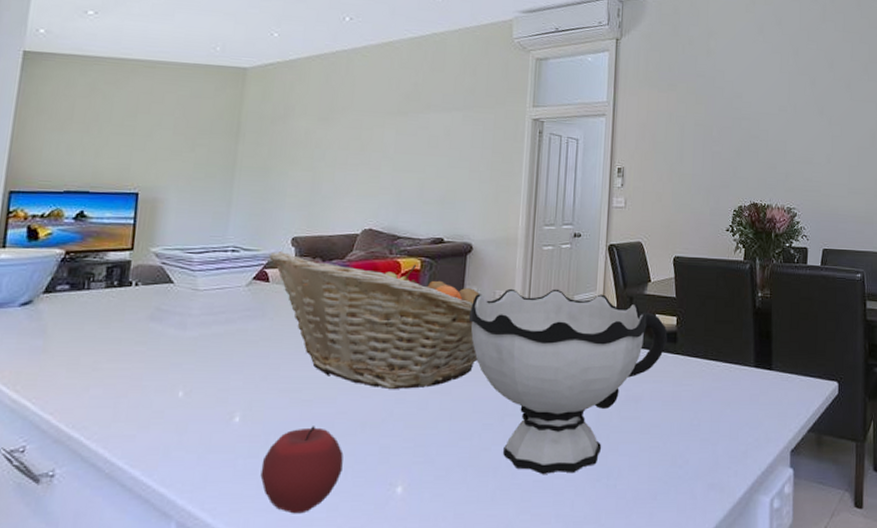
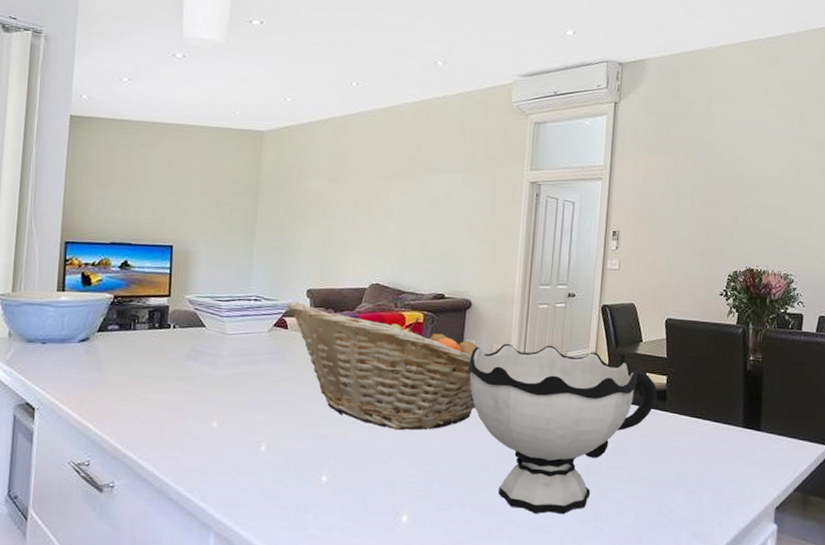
apple: present [260,426,344,514] -> none [284,458,355,533]

